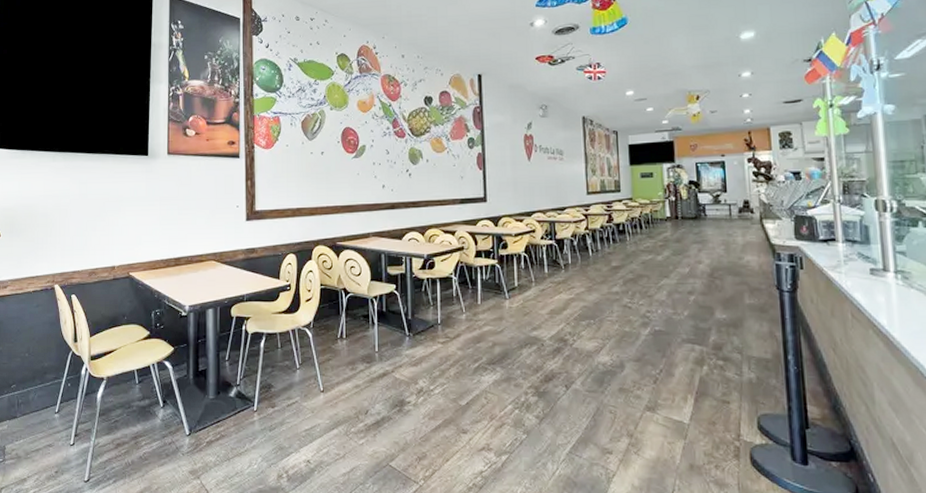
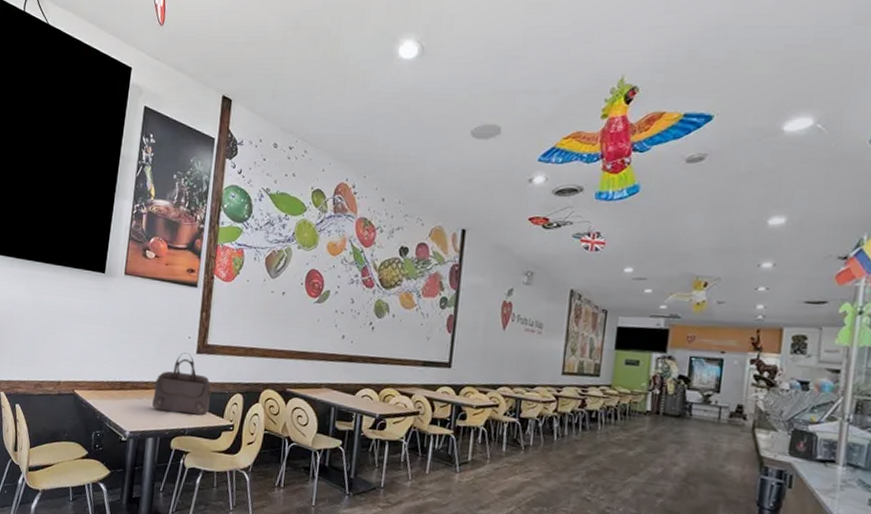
handbag: none [208,221,265,280] -> present [152,352,212,416]

